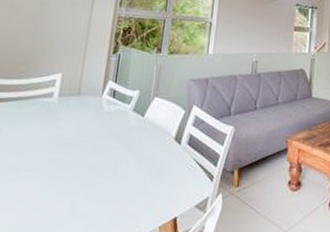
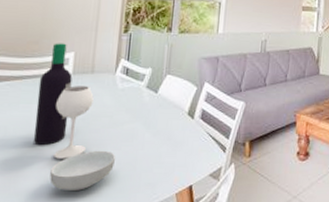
wine bottle: none [14,64,79,187] -> present [34,43,94,159]
cereal bowl: none [28,177,98,222] -> present [50,150,115,191]

